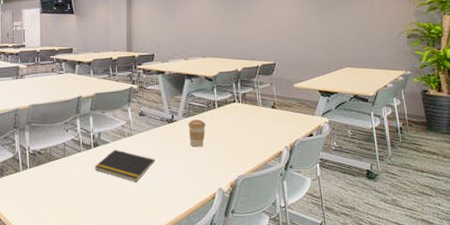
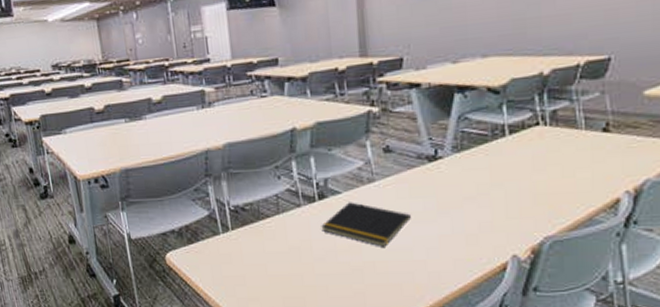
coffee cup: present [188,119,206,147] -> none [461,154,491,196]

